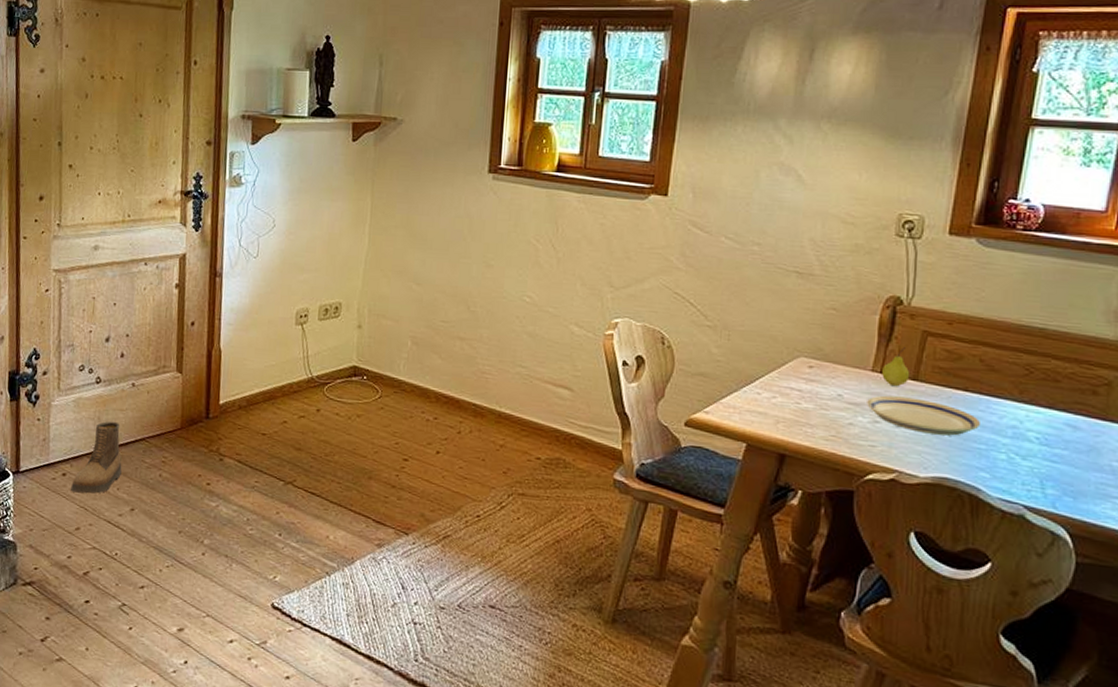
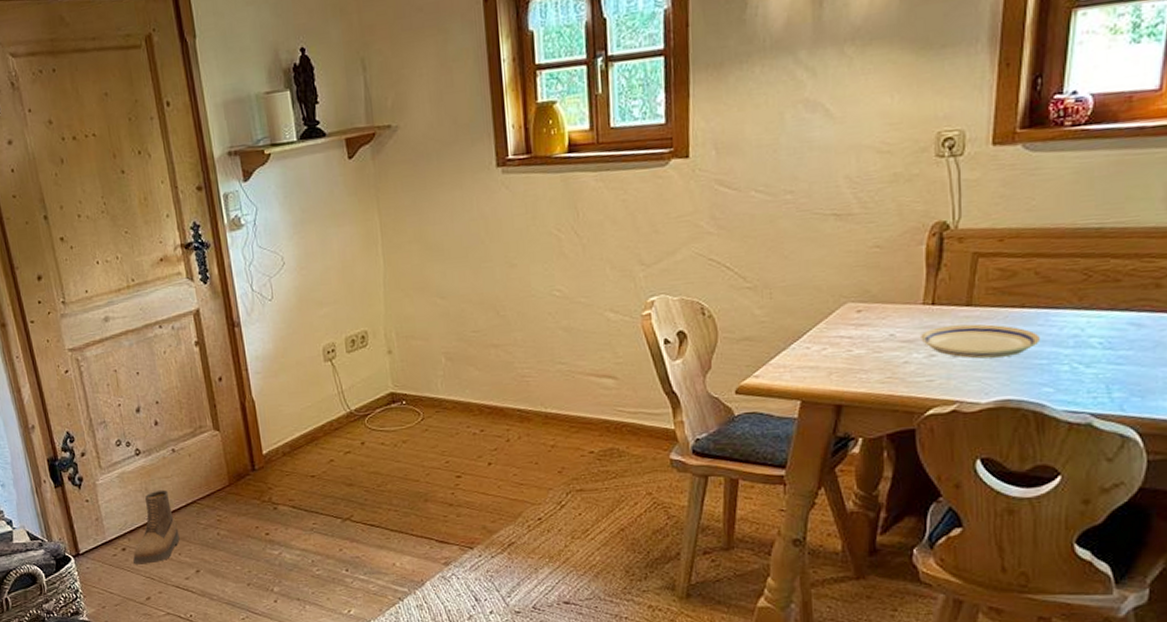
fruit: present [882,346,910,387] -> none [933,272,964,317]

